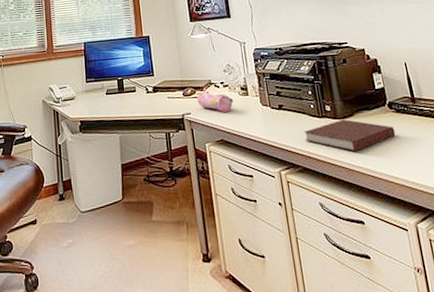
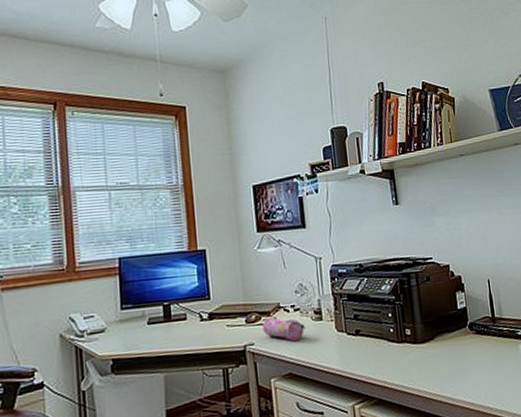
notebook: present [304,119,396,151] -> none [381,343,475,378]

